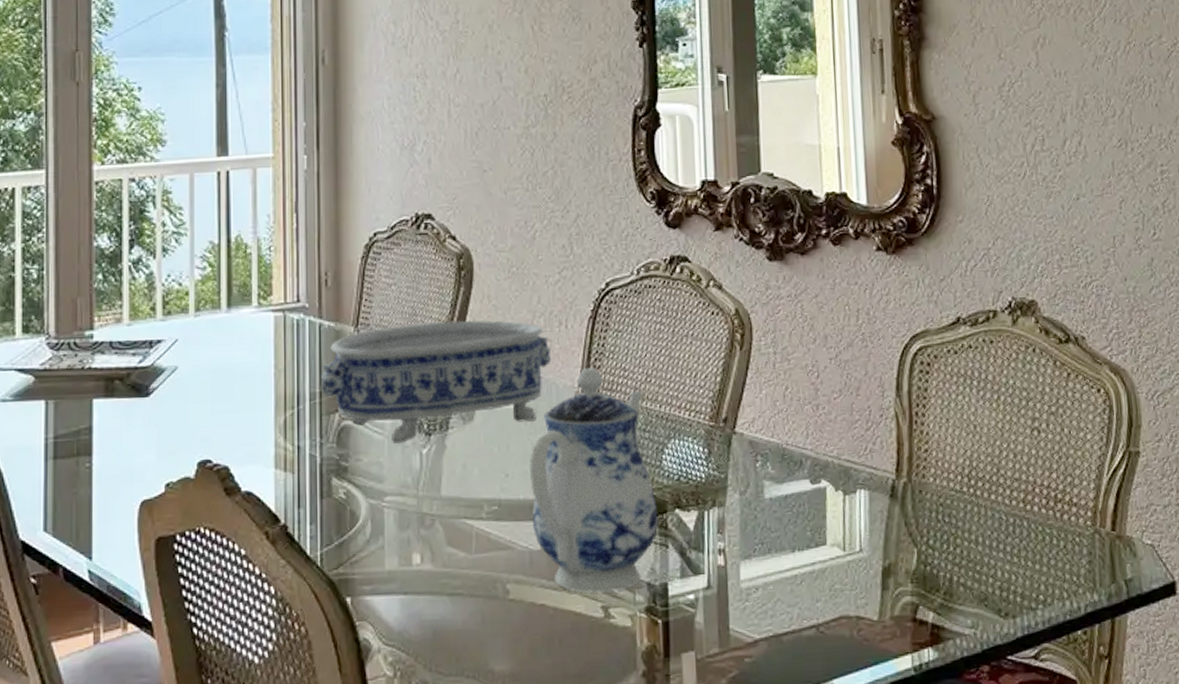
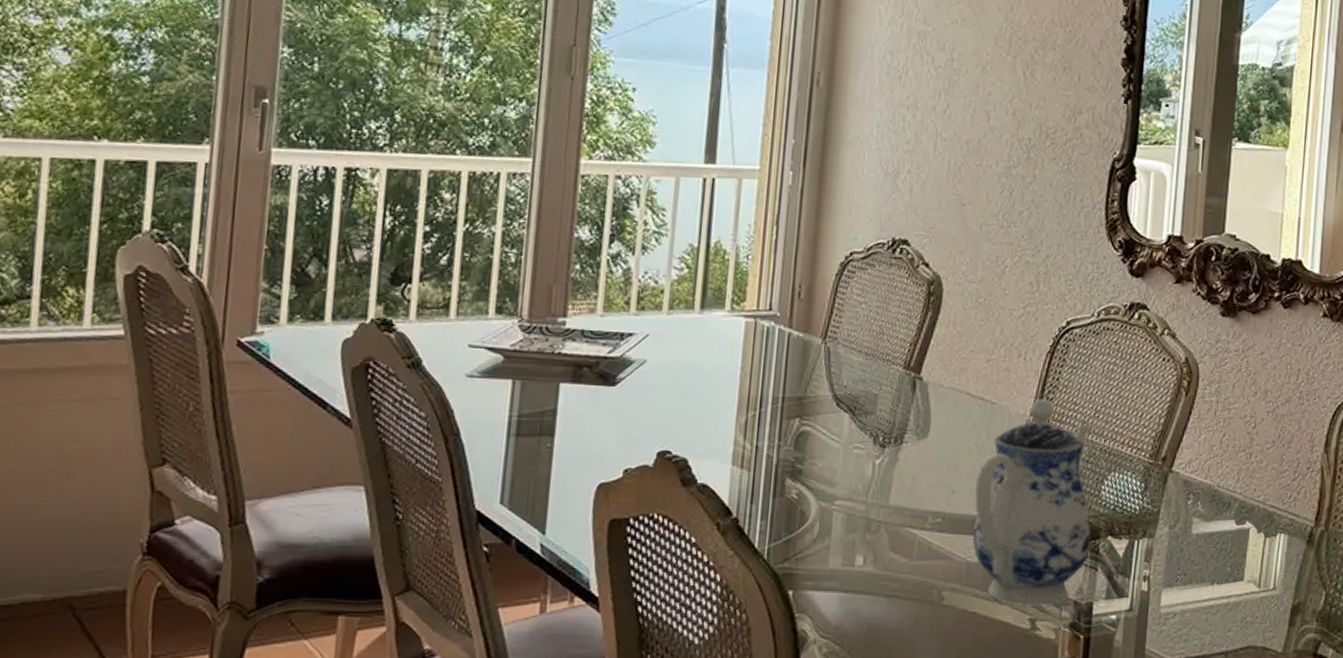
decorative bowl: present [320,320,552,445] -> none [783,341,1009,453]

